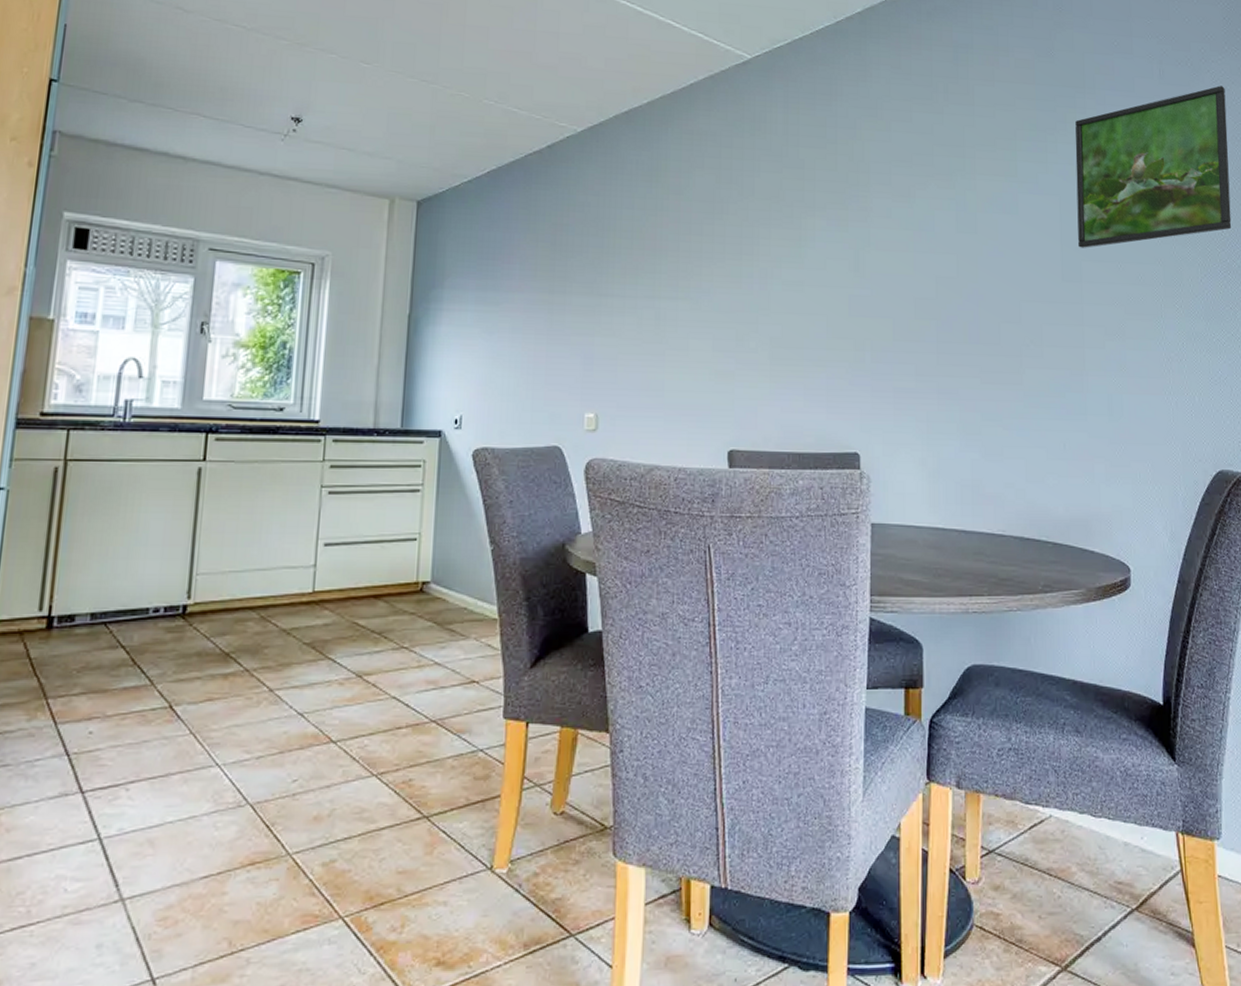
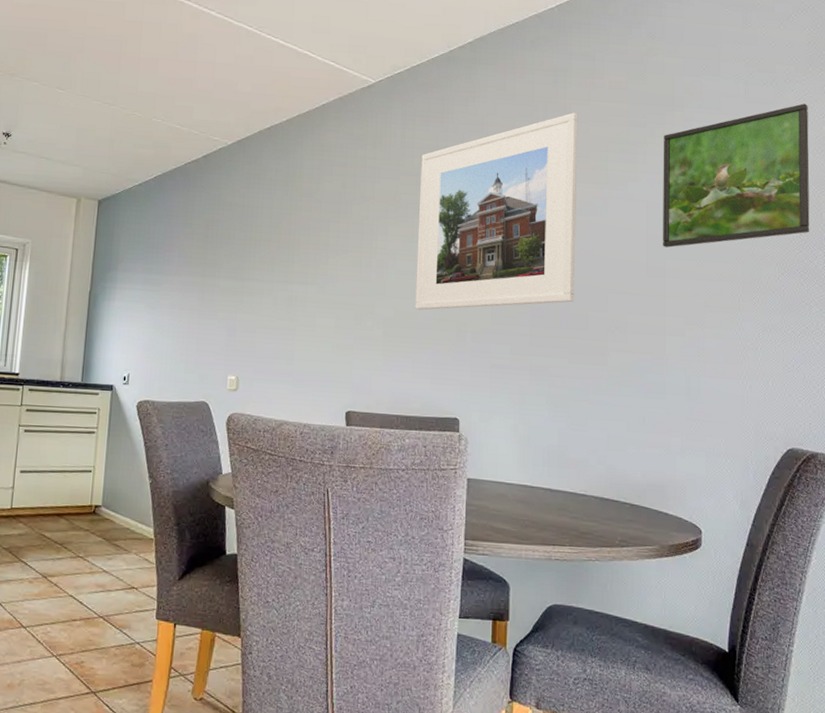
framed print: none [805,95,984,327] -> present [415,112,578,310]

